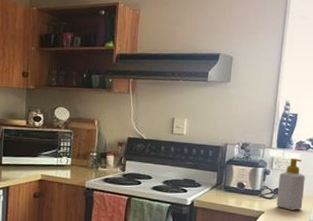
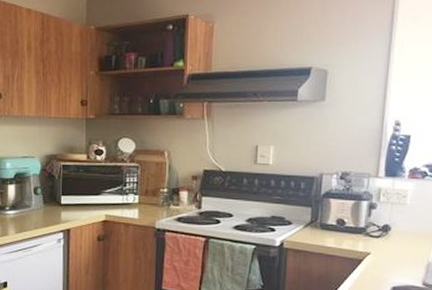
soap bottle: present [276,159,305,211] -> none [386,189,422,251]

